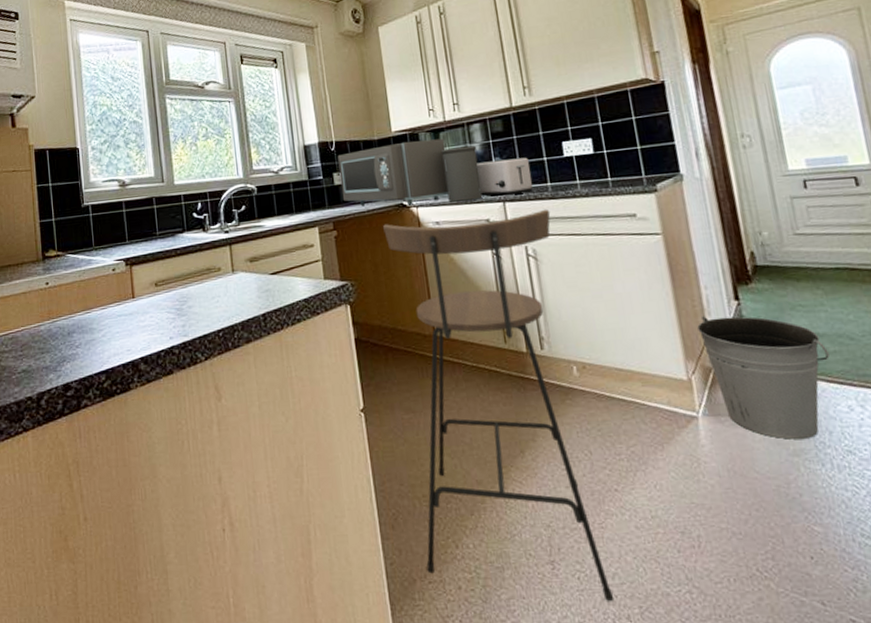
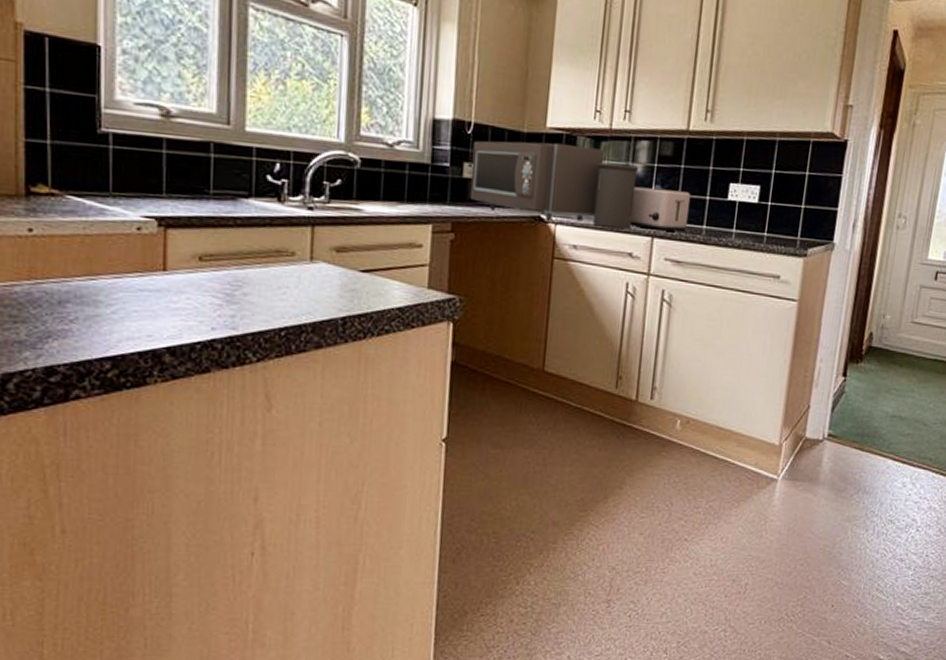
bar stool: present [383,209,614,601] -> none [481,236,698,636]
bucket: present [697,316,829,439] -> none [802,387,904,507]

